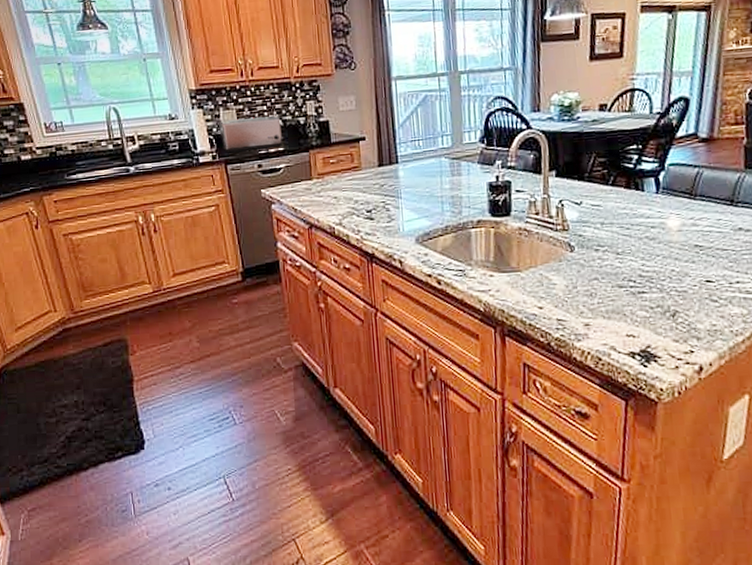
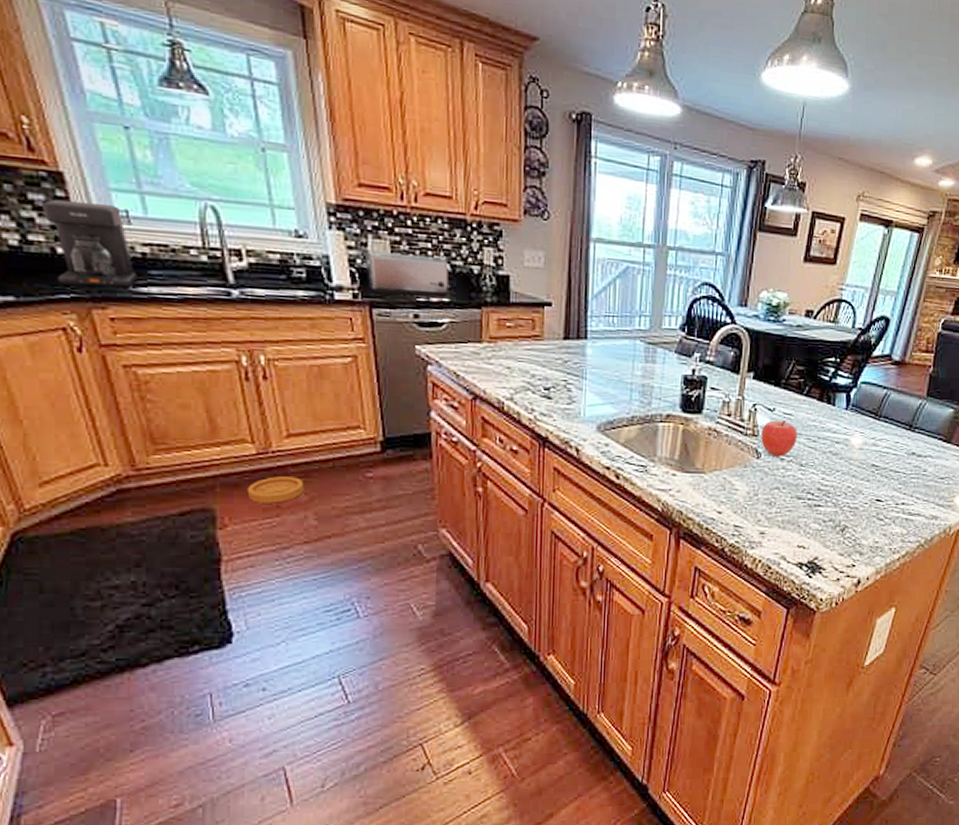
coffee maker: none [12,120,70,182] -> present [43,199,138,288]
pet bowl: none [148,308,188,332] -> present [246,476,304,504]
fruit: none [571,212,610,248] -> present [761,420,798,457]

